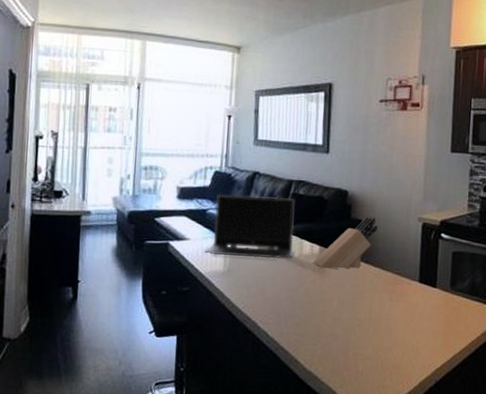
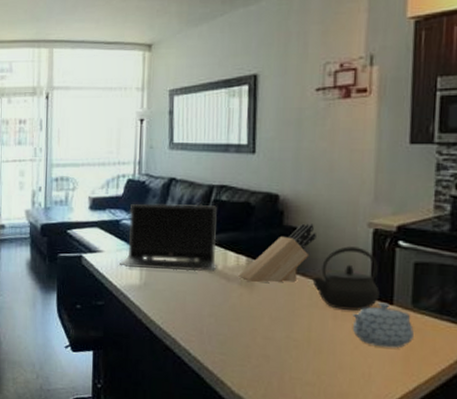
kettle: none [374,237,426,293] -> present [312,246,379,311]
teapot: none [404,286,451,325] -> present [352,302,414,348]

